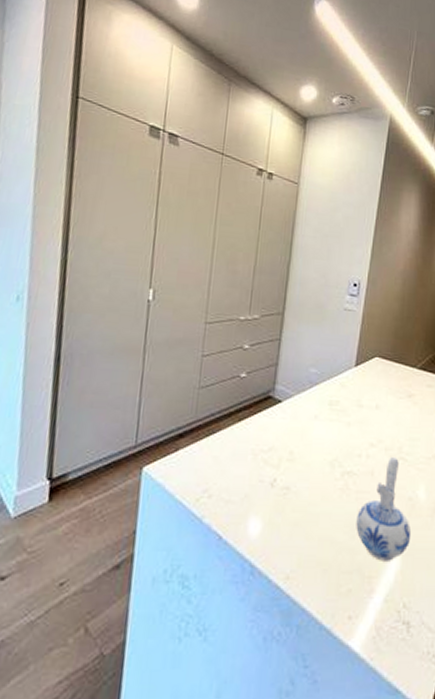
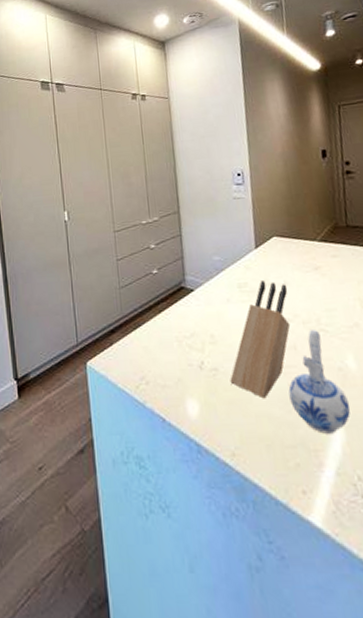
knife block: none [300,401,378,523] -> present [230,281,291,399]

